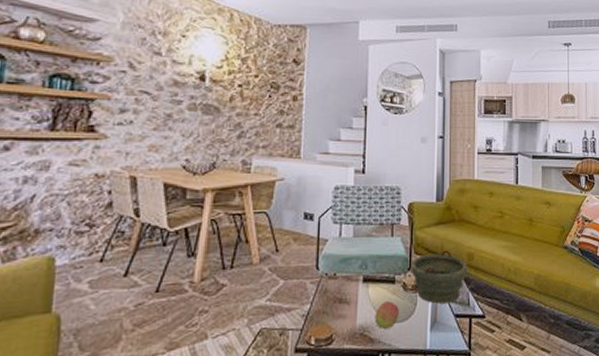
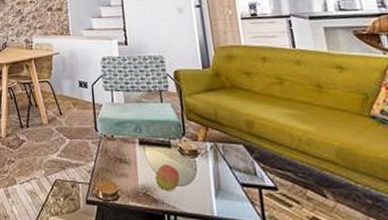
bowl: present [411,250,467,304] -> none [184,117,248,171]

